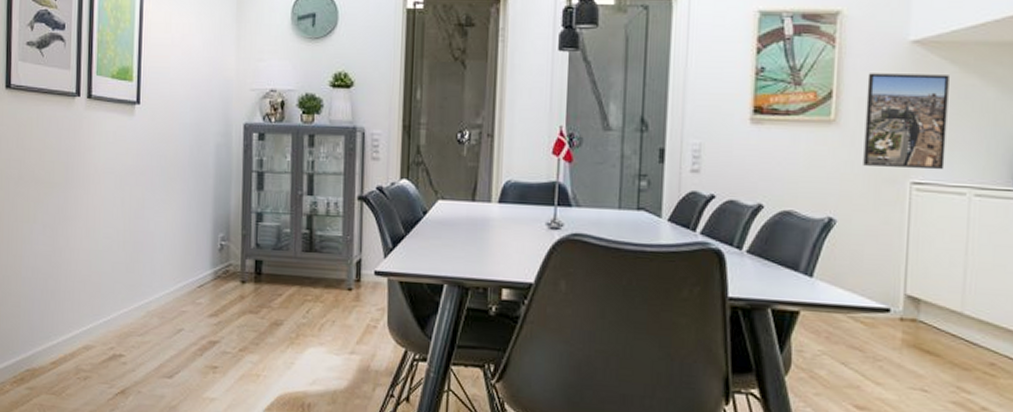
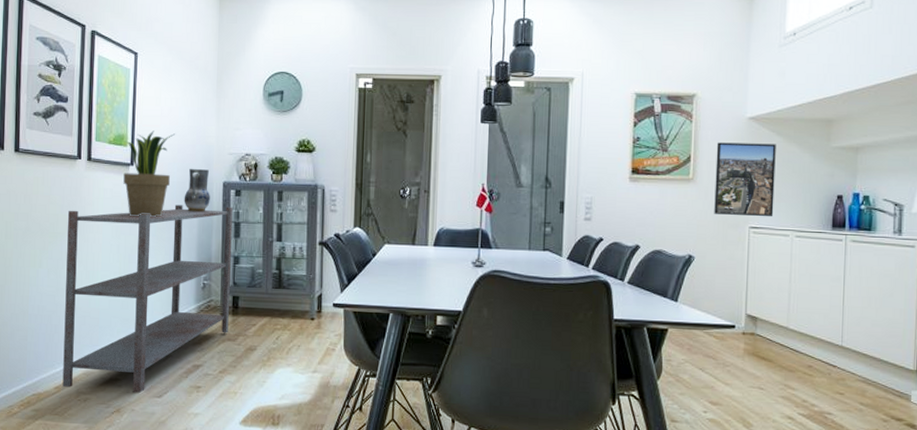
shelving unit: none [60,150,255,372] -> present [62,205,233,393]
potted plant: none [128,62,187,165] -> present [123,130,175,217]
vase: none [198,107,229,160] -> present [184,168,210,213]

